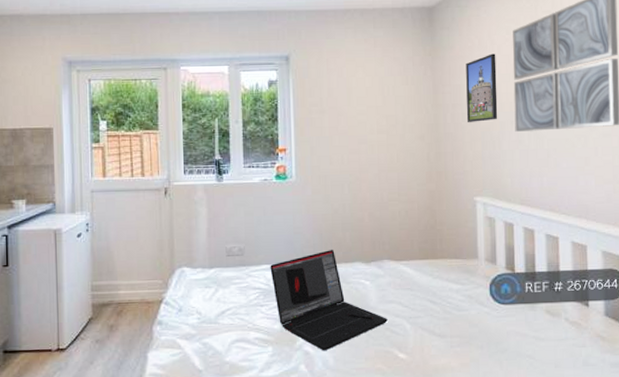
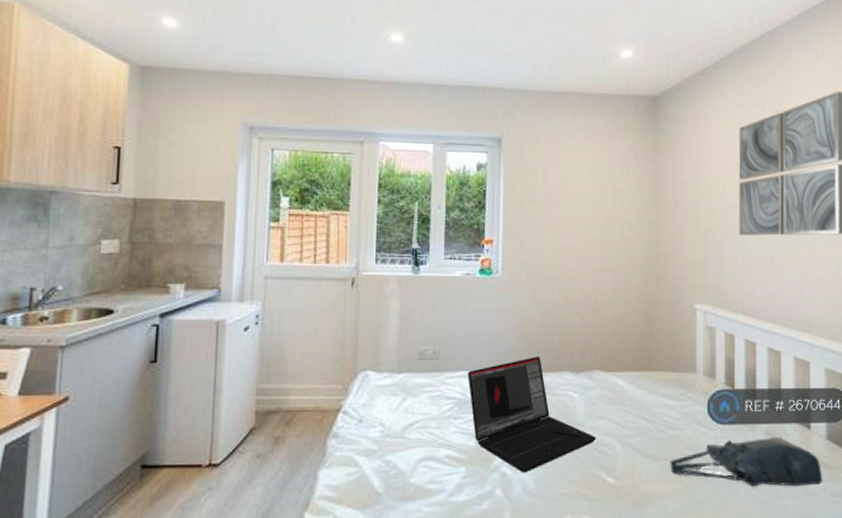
tote bag: none [456,314,602,359] -> present [670,436,823,487]
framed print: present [466,53,498,122] -> none [689,150,722,223]

